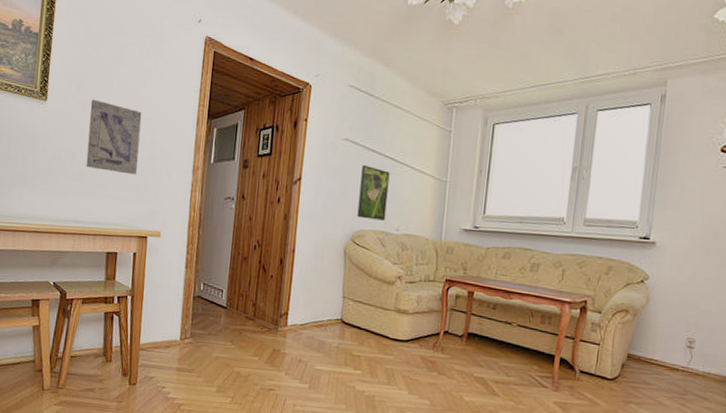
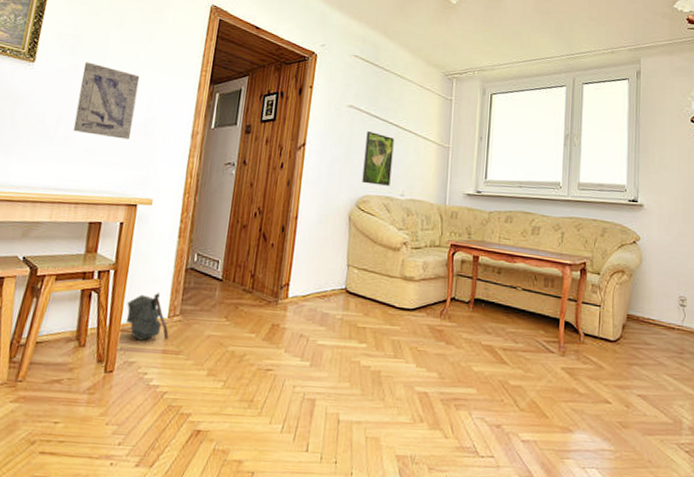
bag: none [144,316,182,360] -> present [125,291,169,341]

